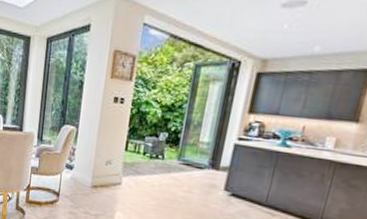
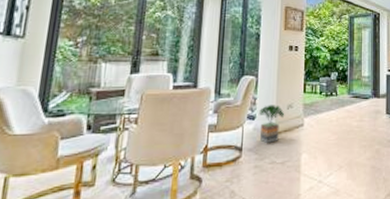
potted tree: none [77,157,103,195] -> present [259,105,285,144]

